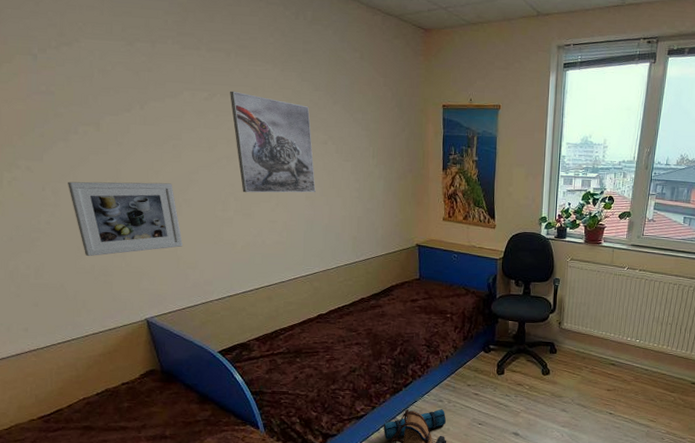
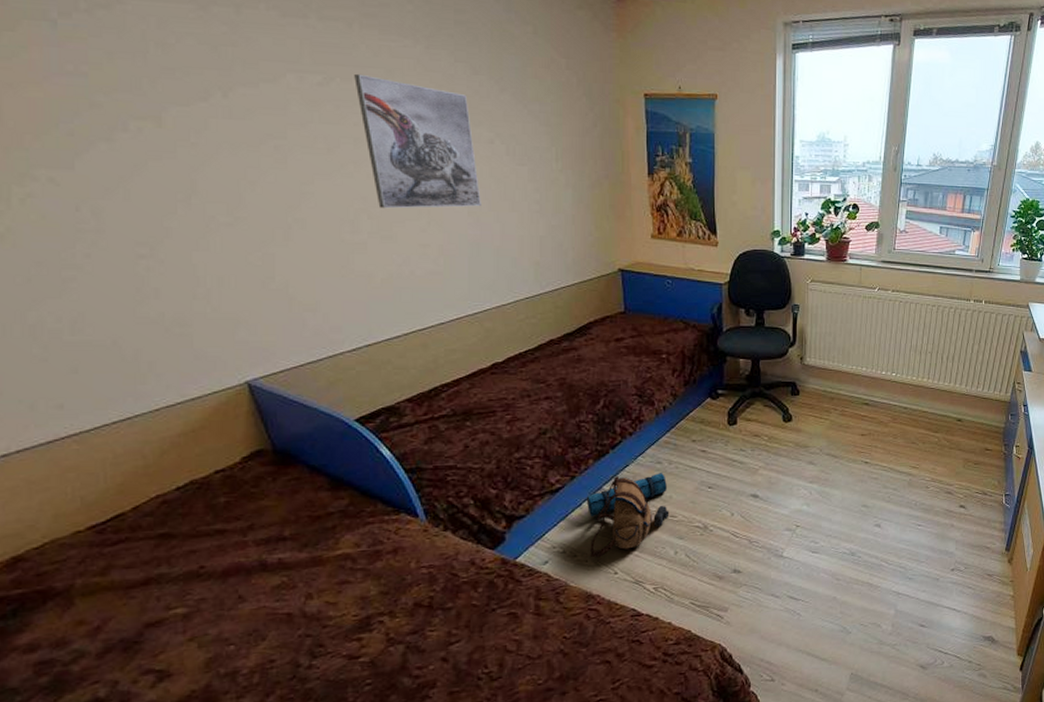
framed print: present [68,181,184,257] -> none [116,197,297,301]

